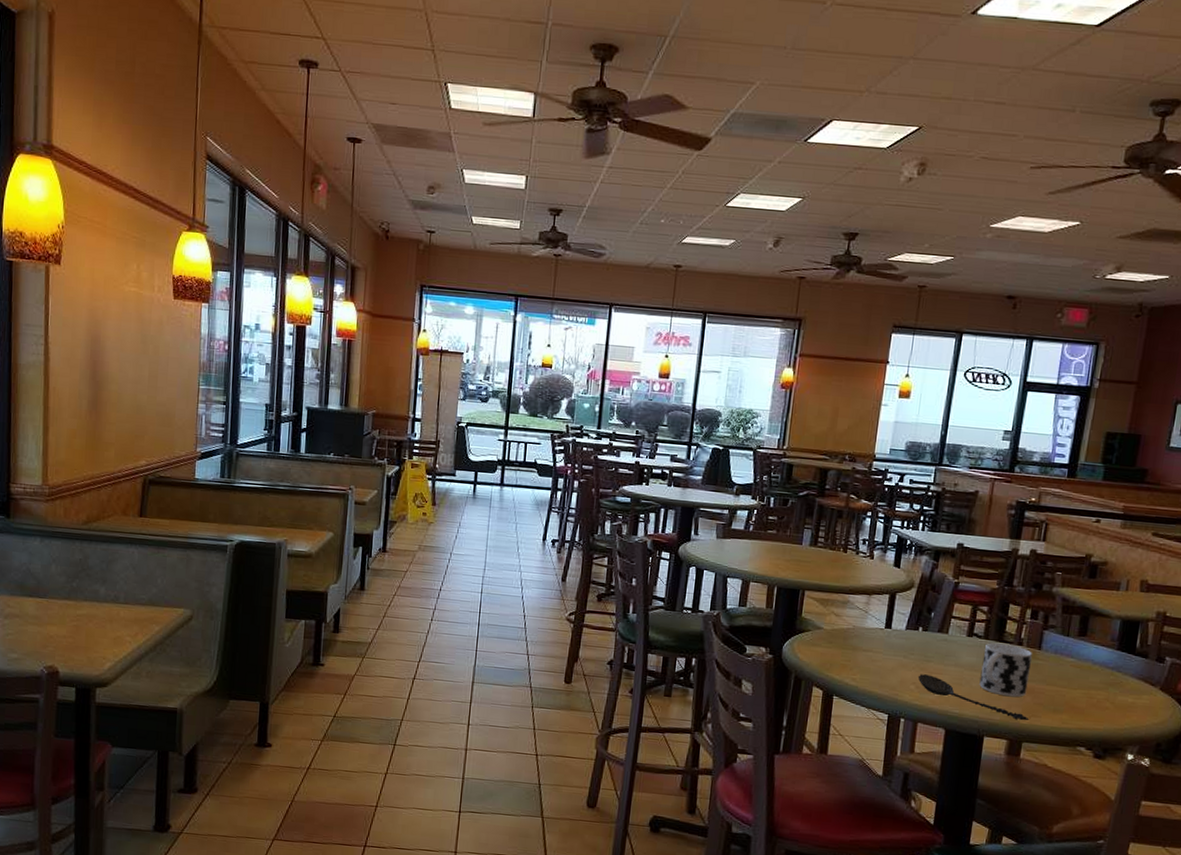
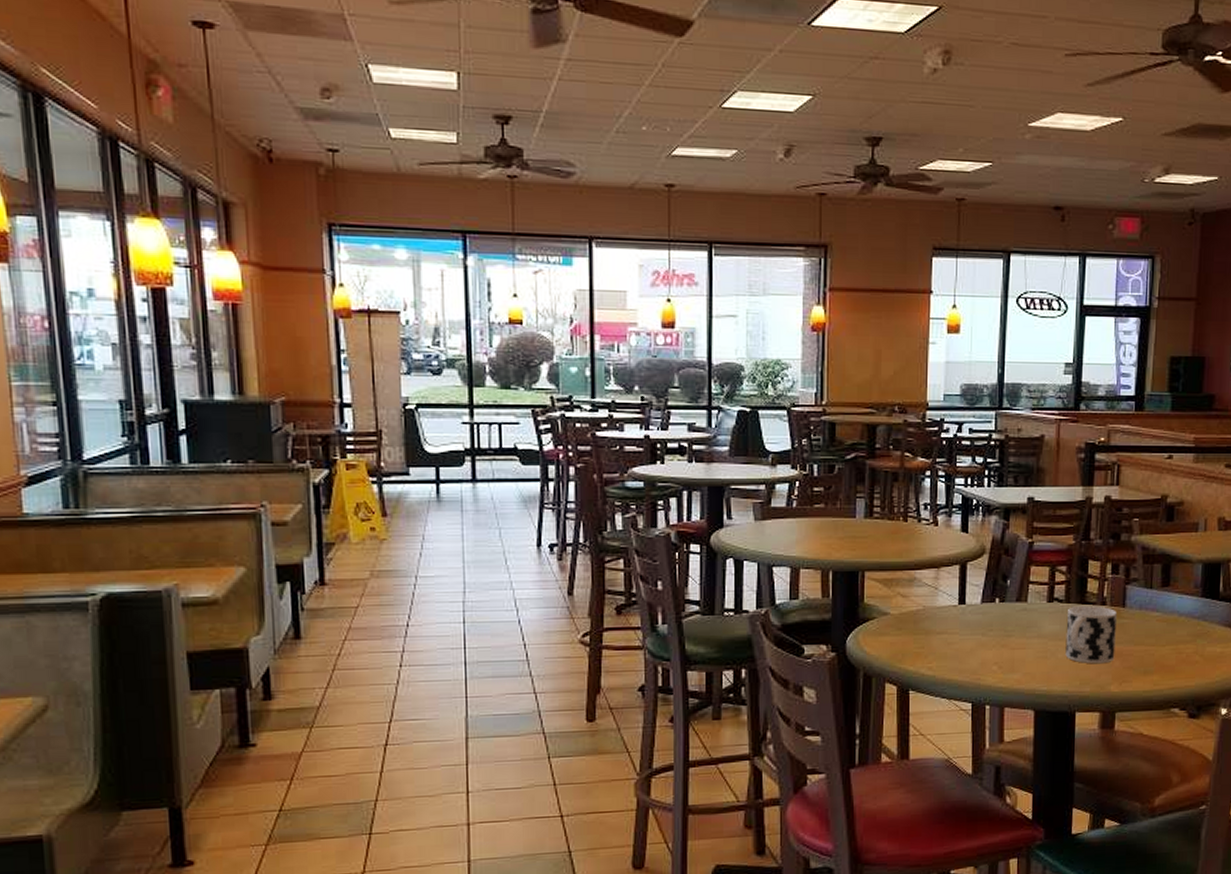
spoon: present [918,674,1030,720] -> none [999,651,1120,688]

